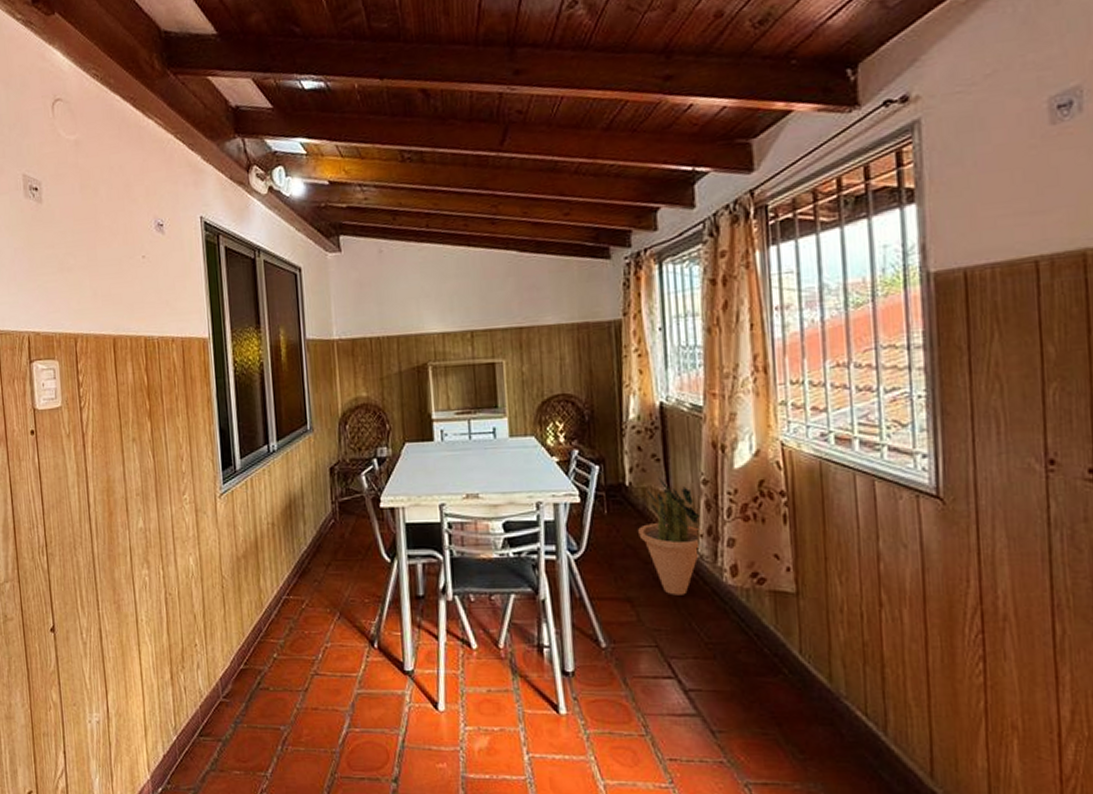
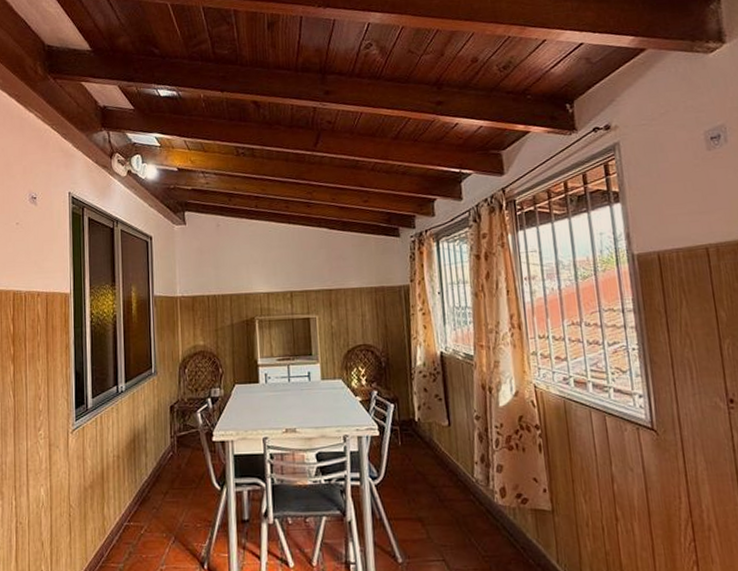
potted plant: present [638,478,702,595] -> none [426,414,477,515]

